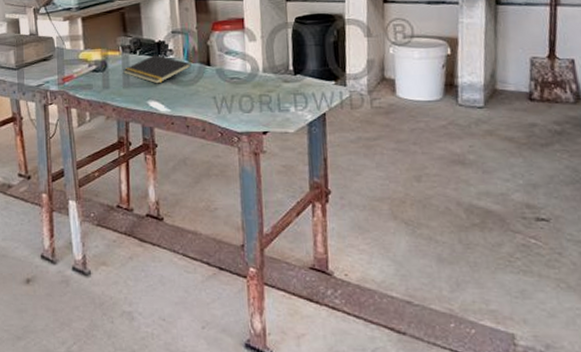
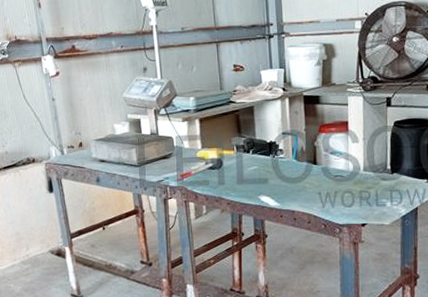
notepad: present [123,55,191,84] -> none [237,154,300,181]

